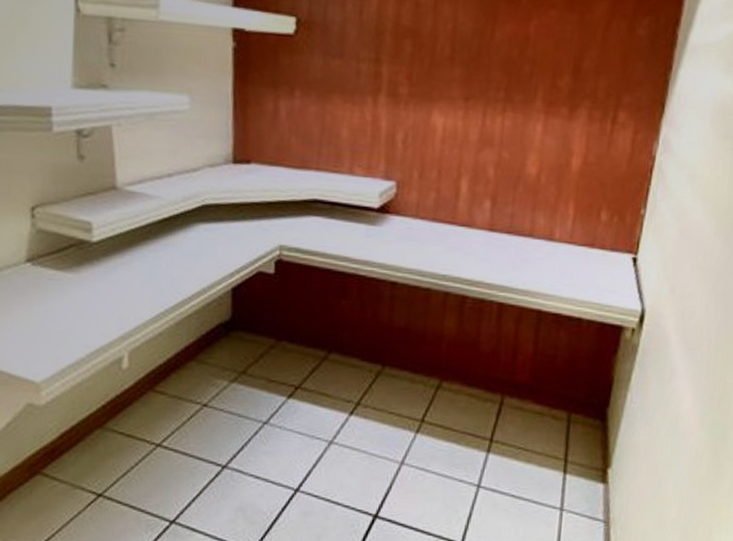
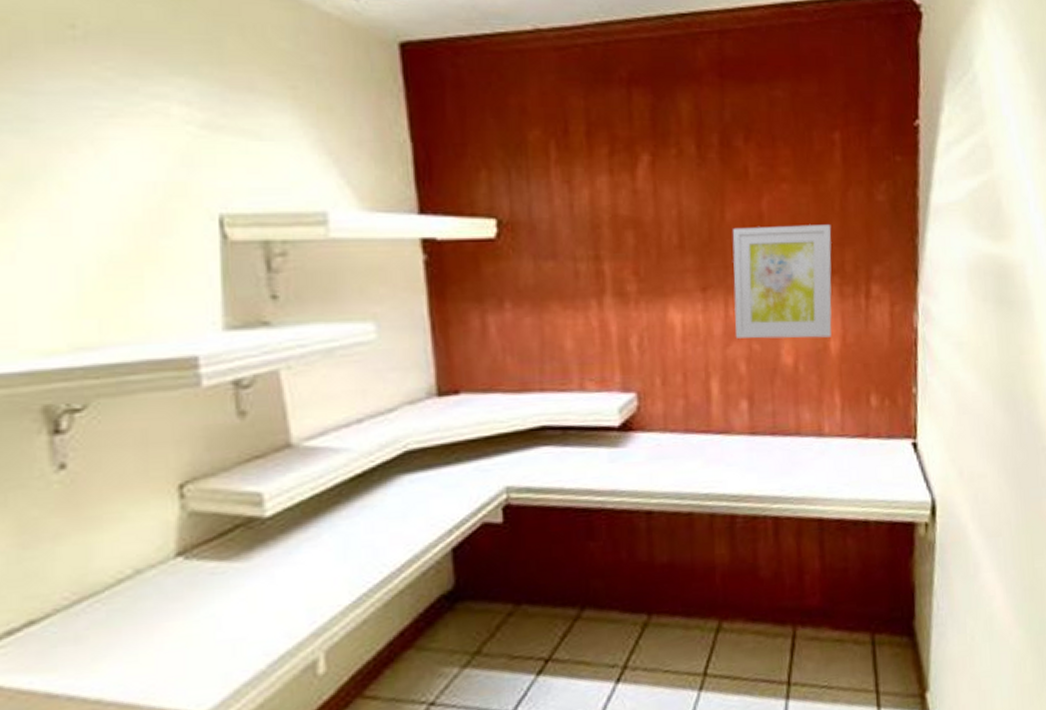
wall art: none [488,46,591,155] -> present [732,225,832,339]

